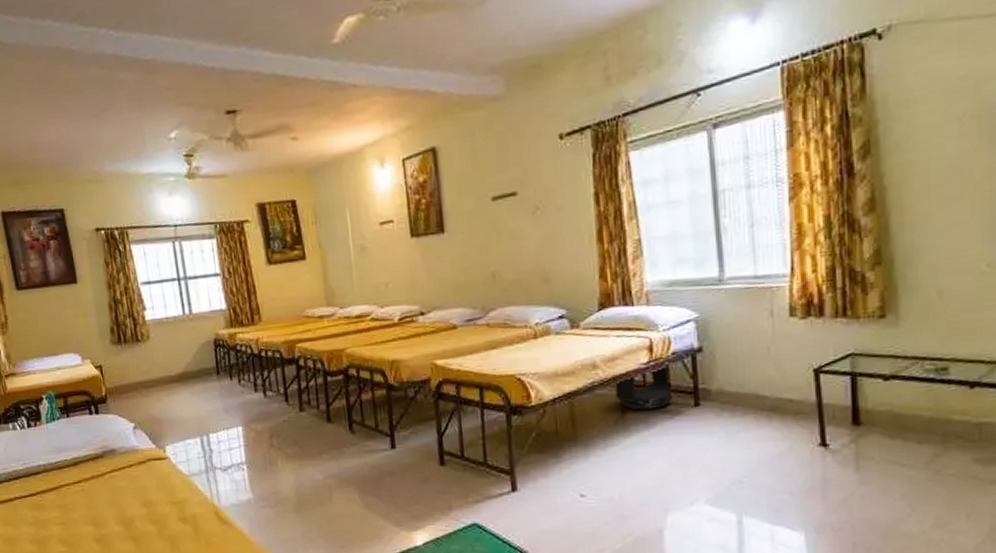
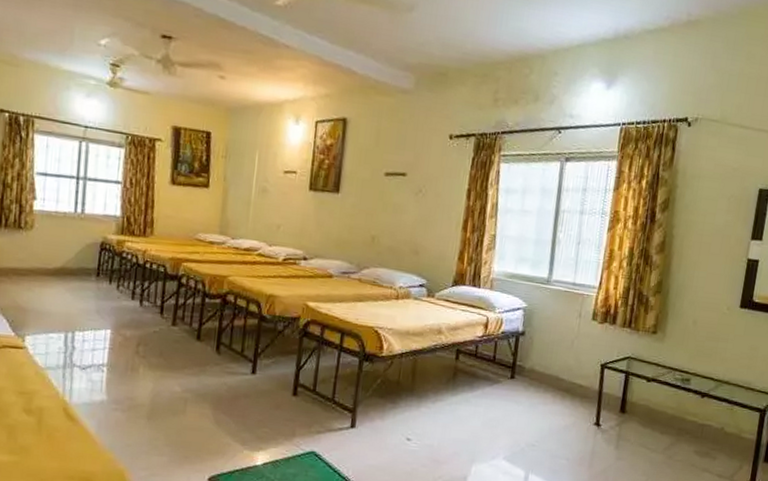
backpack: present [615,365,673,410] -> none [452,341,498,375]

